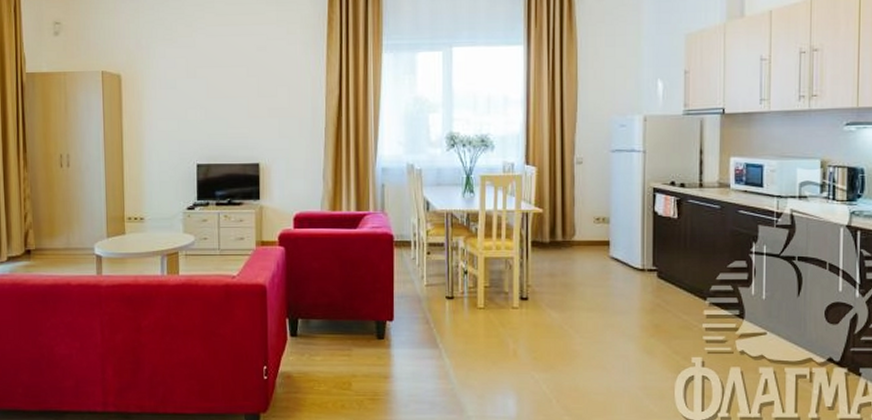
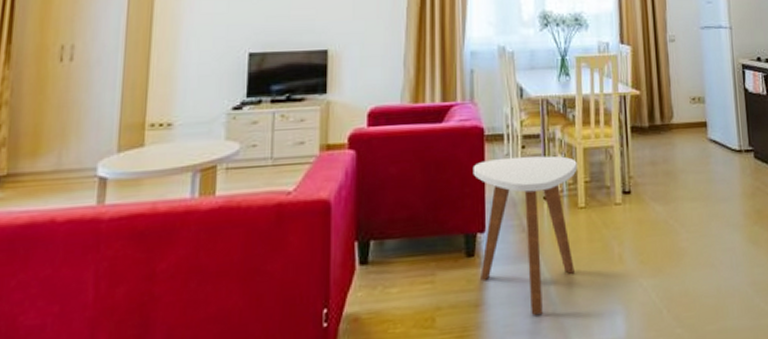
side table: none [383,261,478,390] -> present [473,155,577,315]

